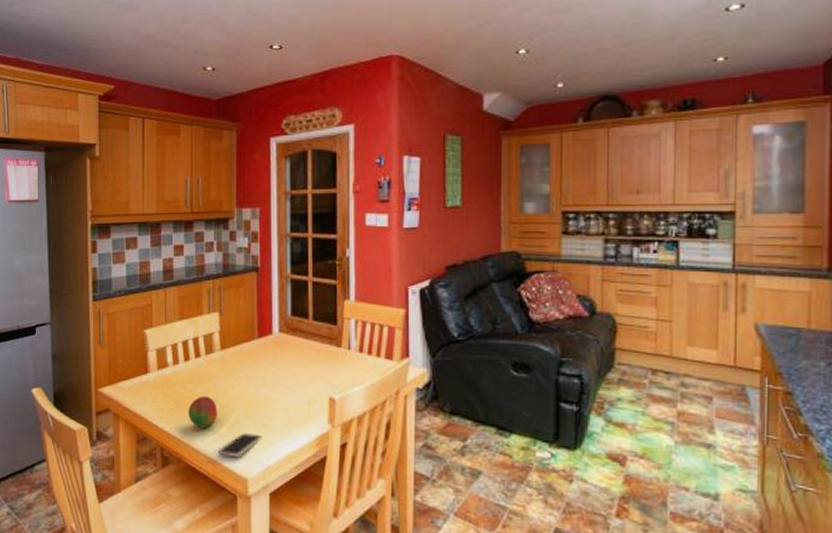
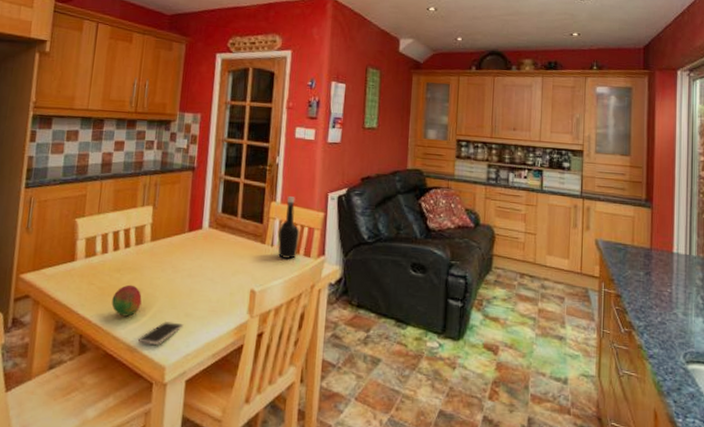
bottle: none [354,293,379,362] -> present [277,196,300,259]

